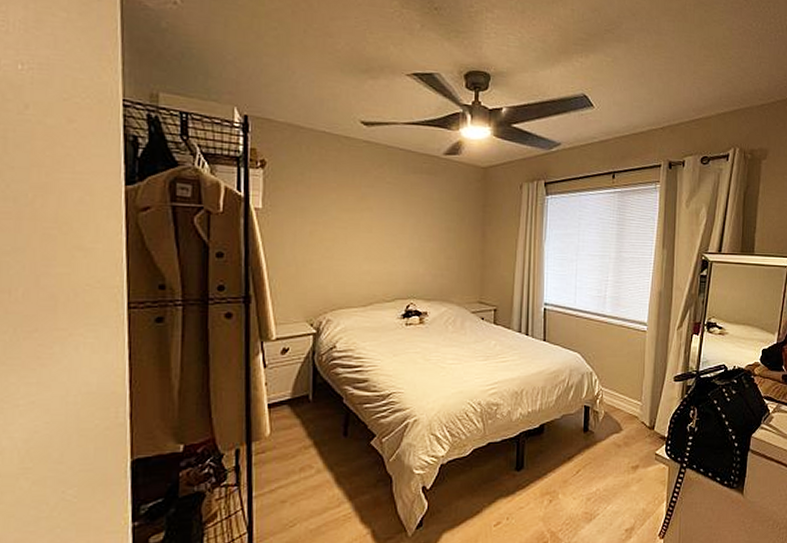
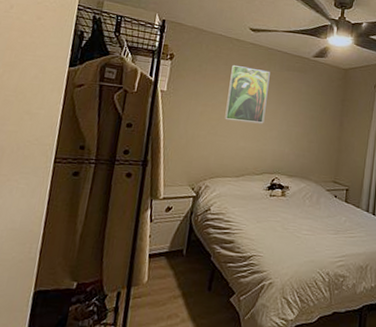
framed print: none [341,171,392,241] -> present [225,65,270,124]

